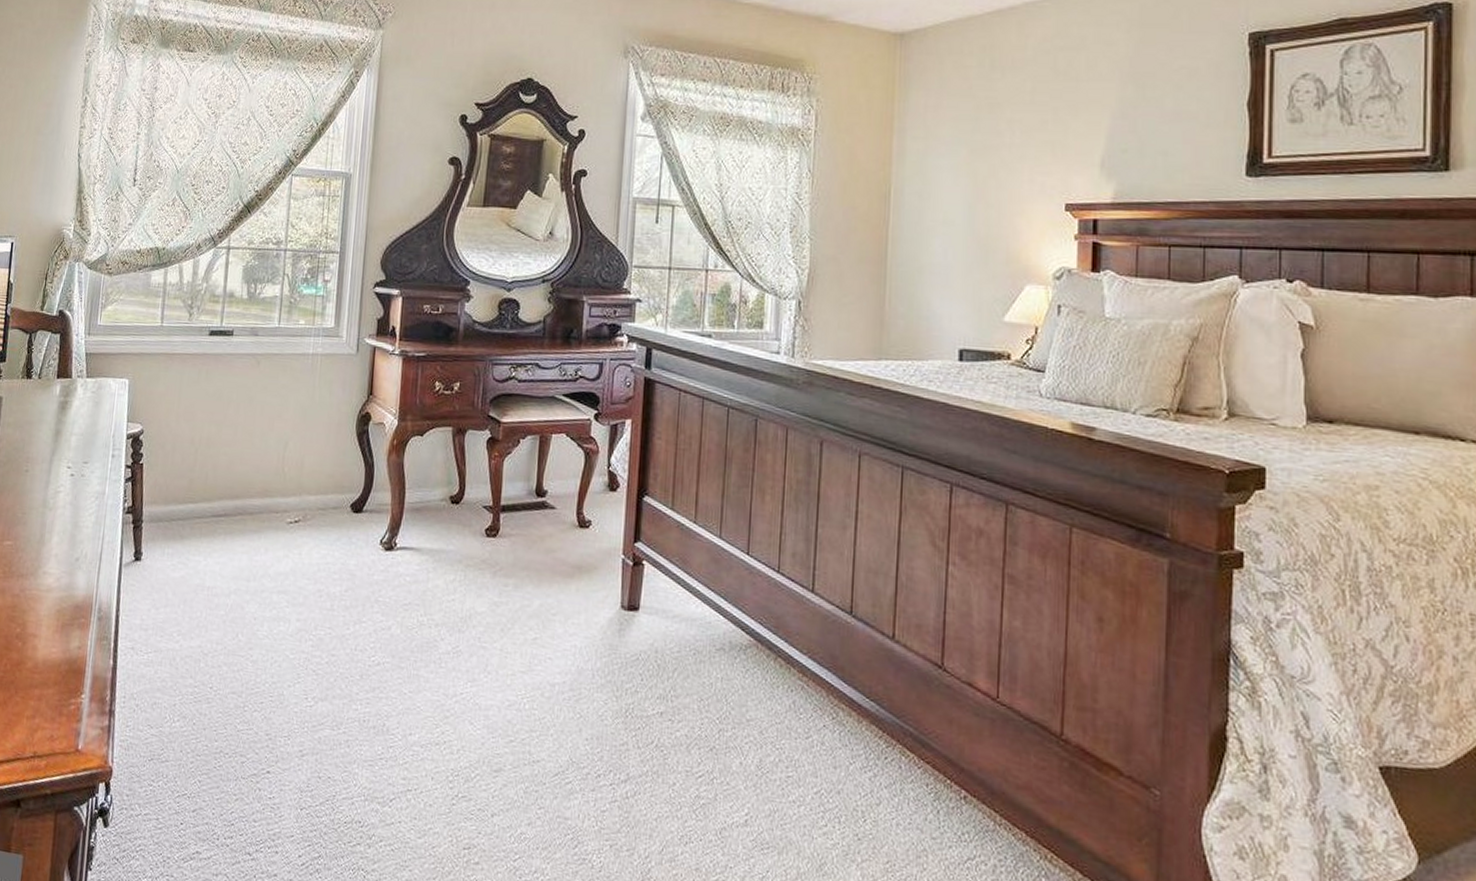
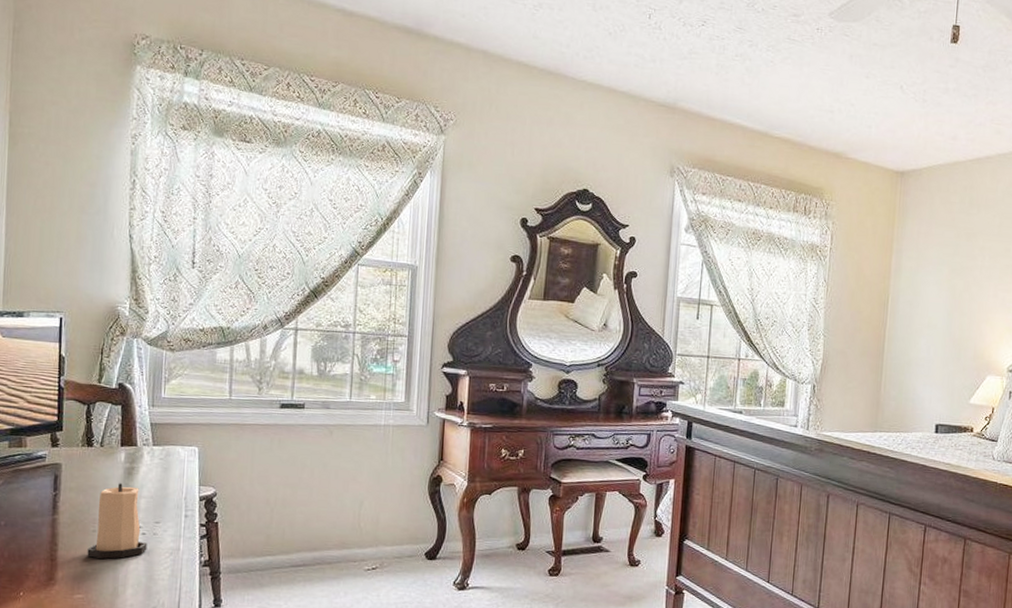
candle: none [18,418,75,502] -> present [87,483,148,559]

